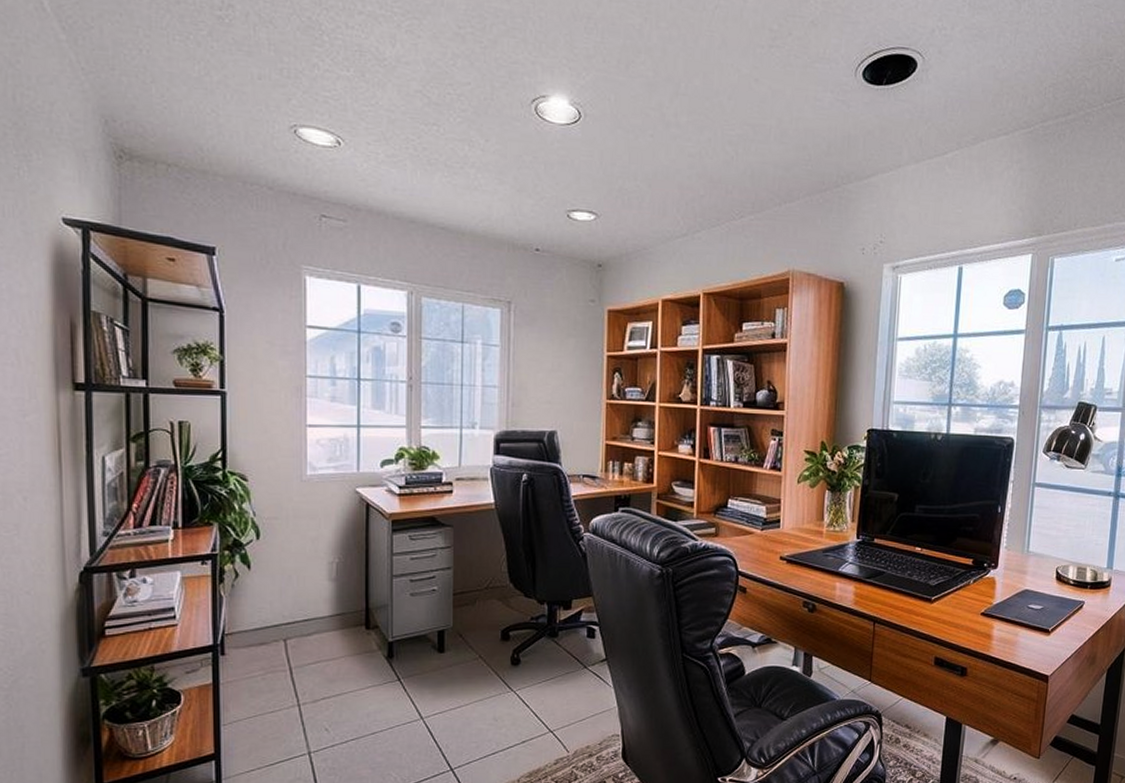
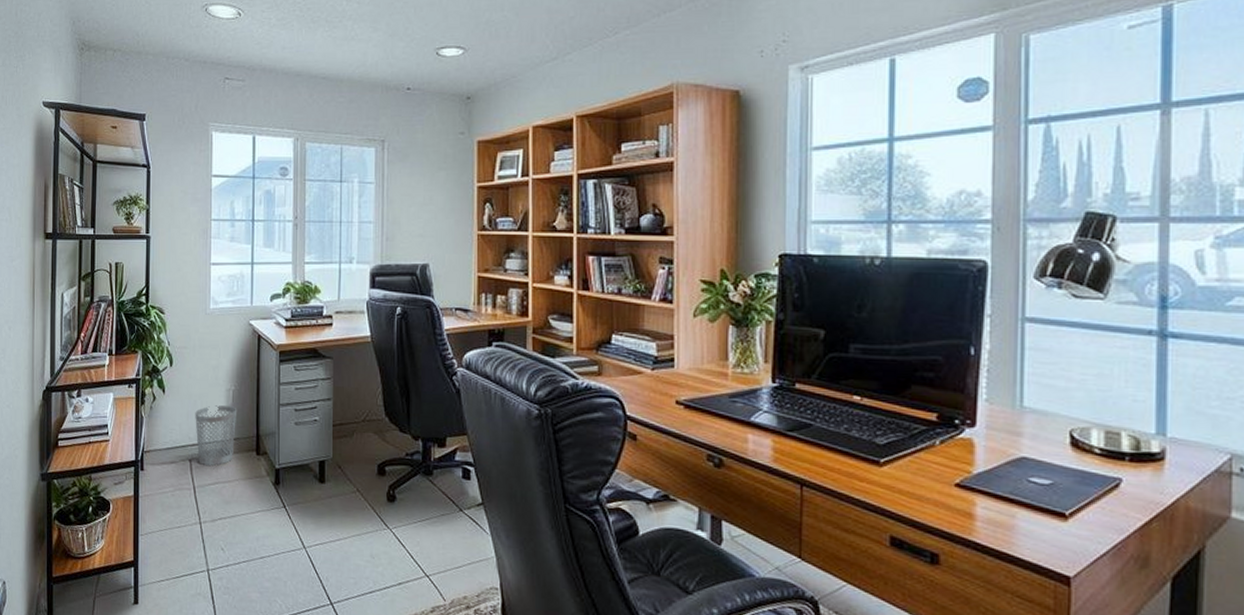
wastebasket: none [290,580,343,644] -> present [195,405,238,466]

